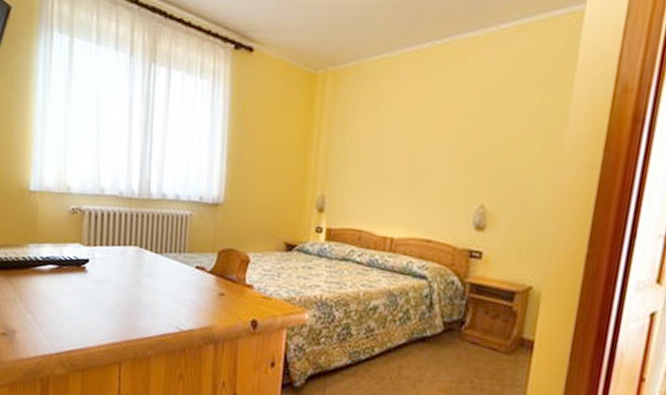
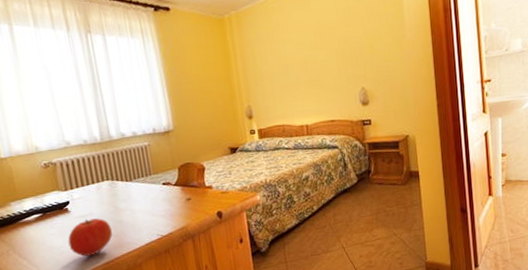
apple: none [77,286,127,330] -> present [68,218,113,257]

